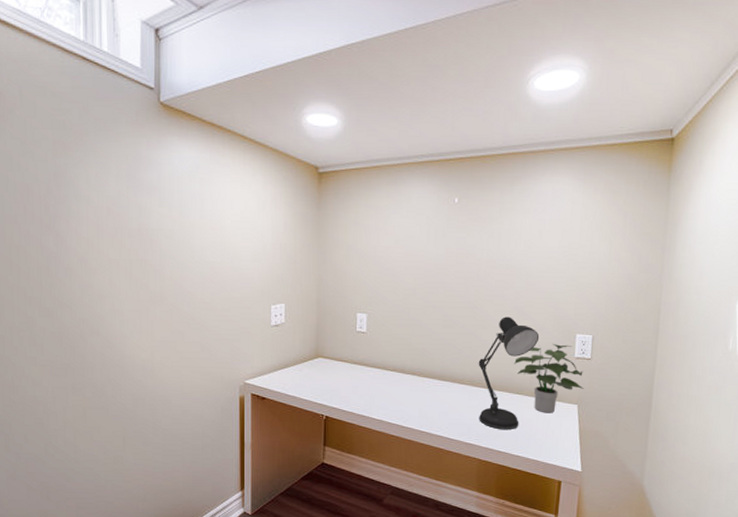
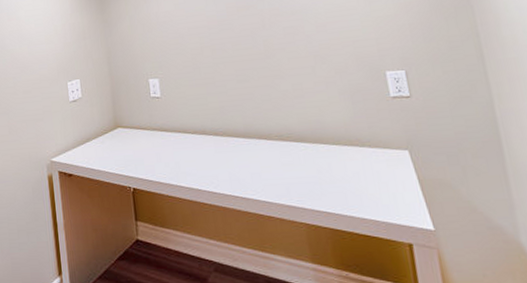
desk lamp: present [478,316,540,430] -> none [282,62,345,187]
potted plant: present [514,344,585,414] -> none [322,84,412,164]

